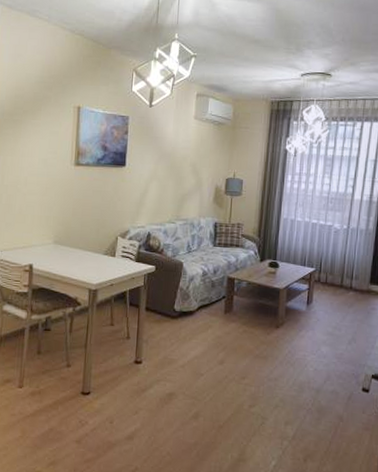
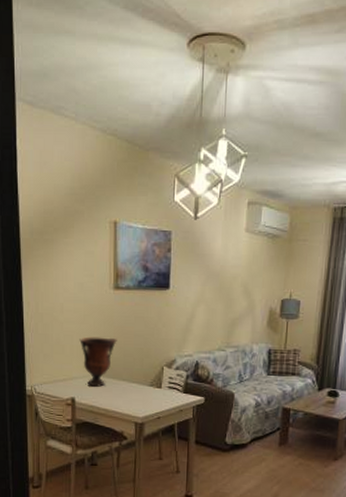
vase: none [40,207,76,255] -> present [79,336,117,387]

